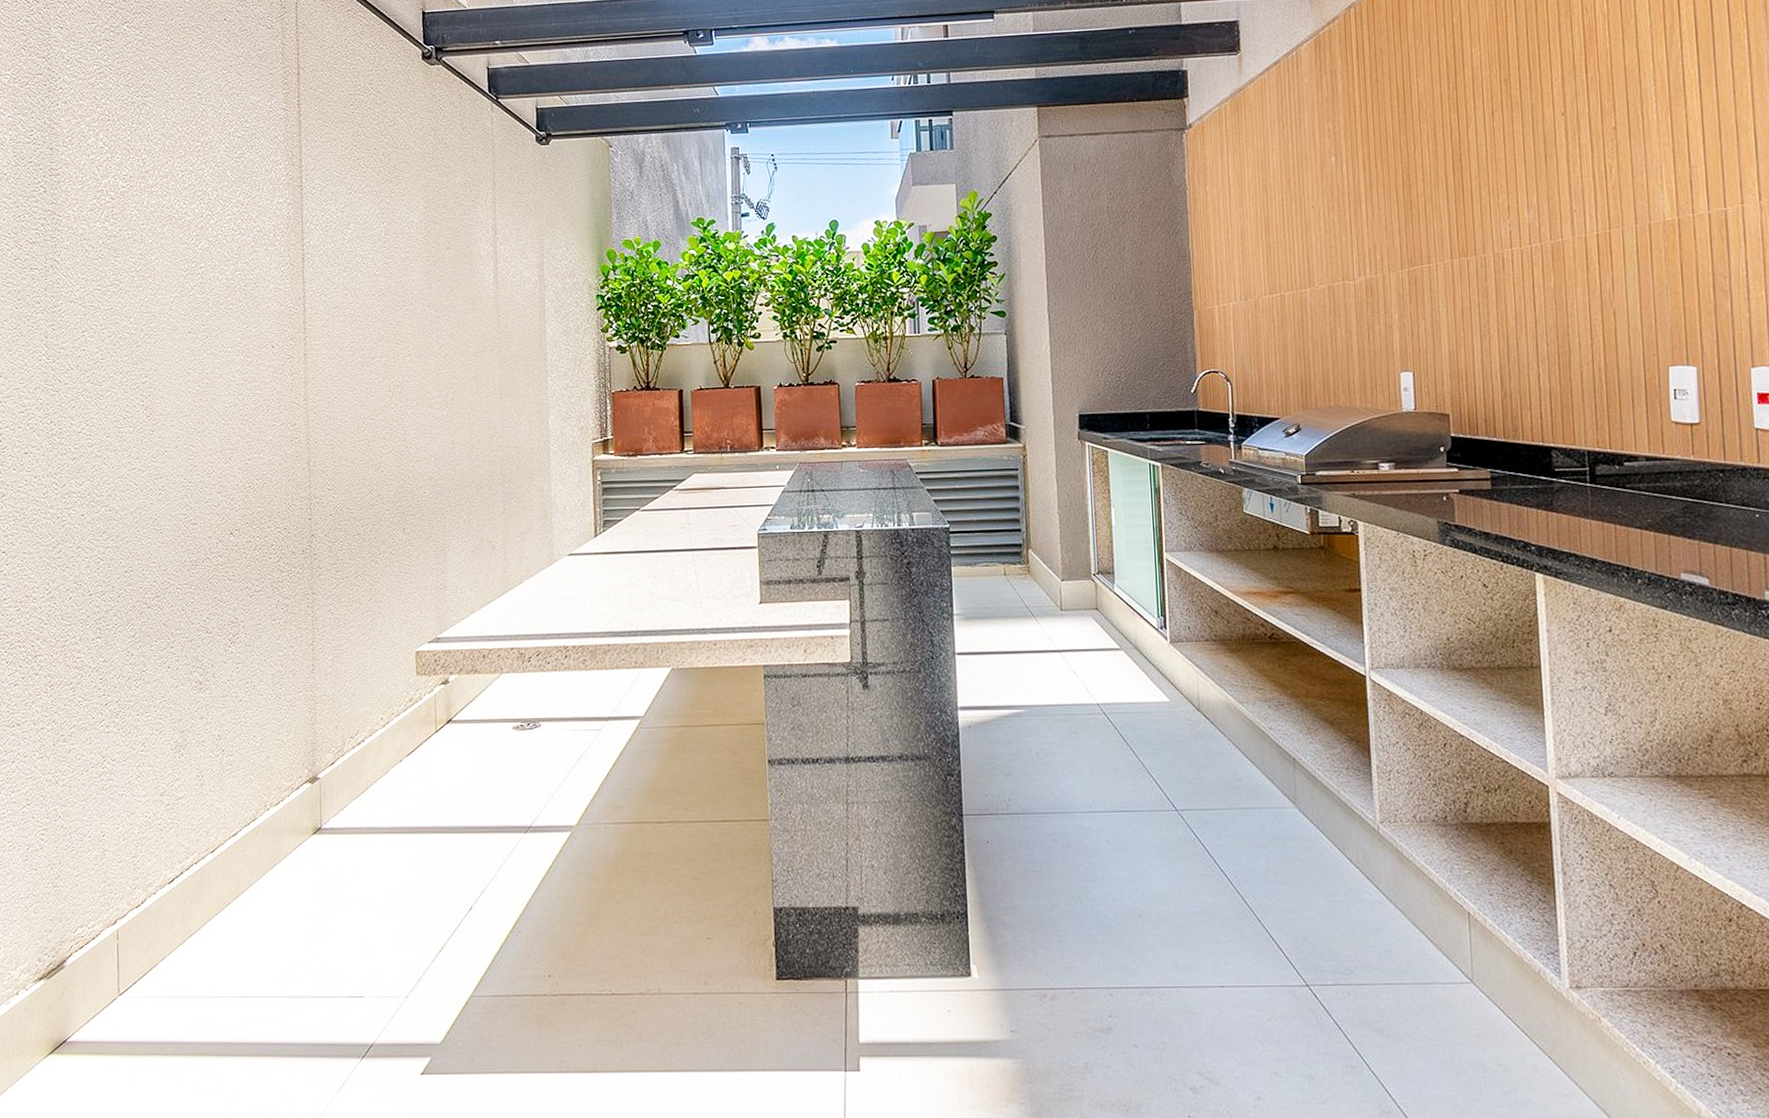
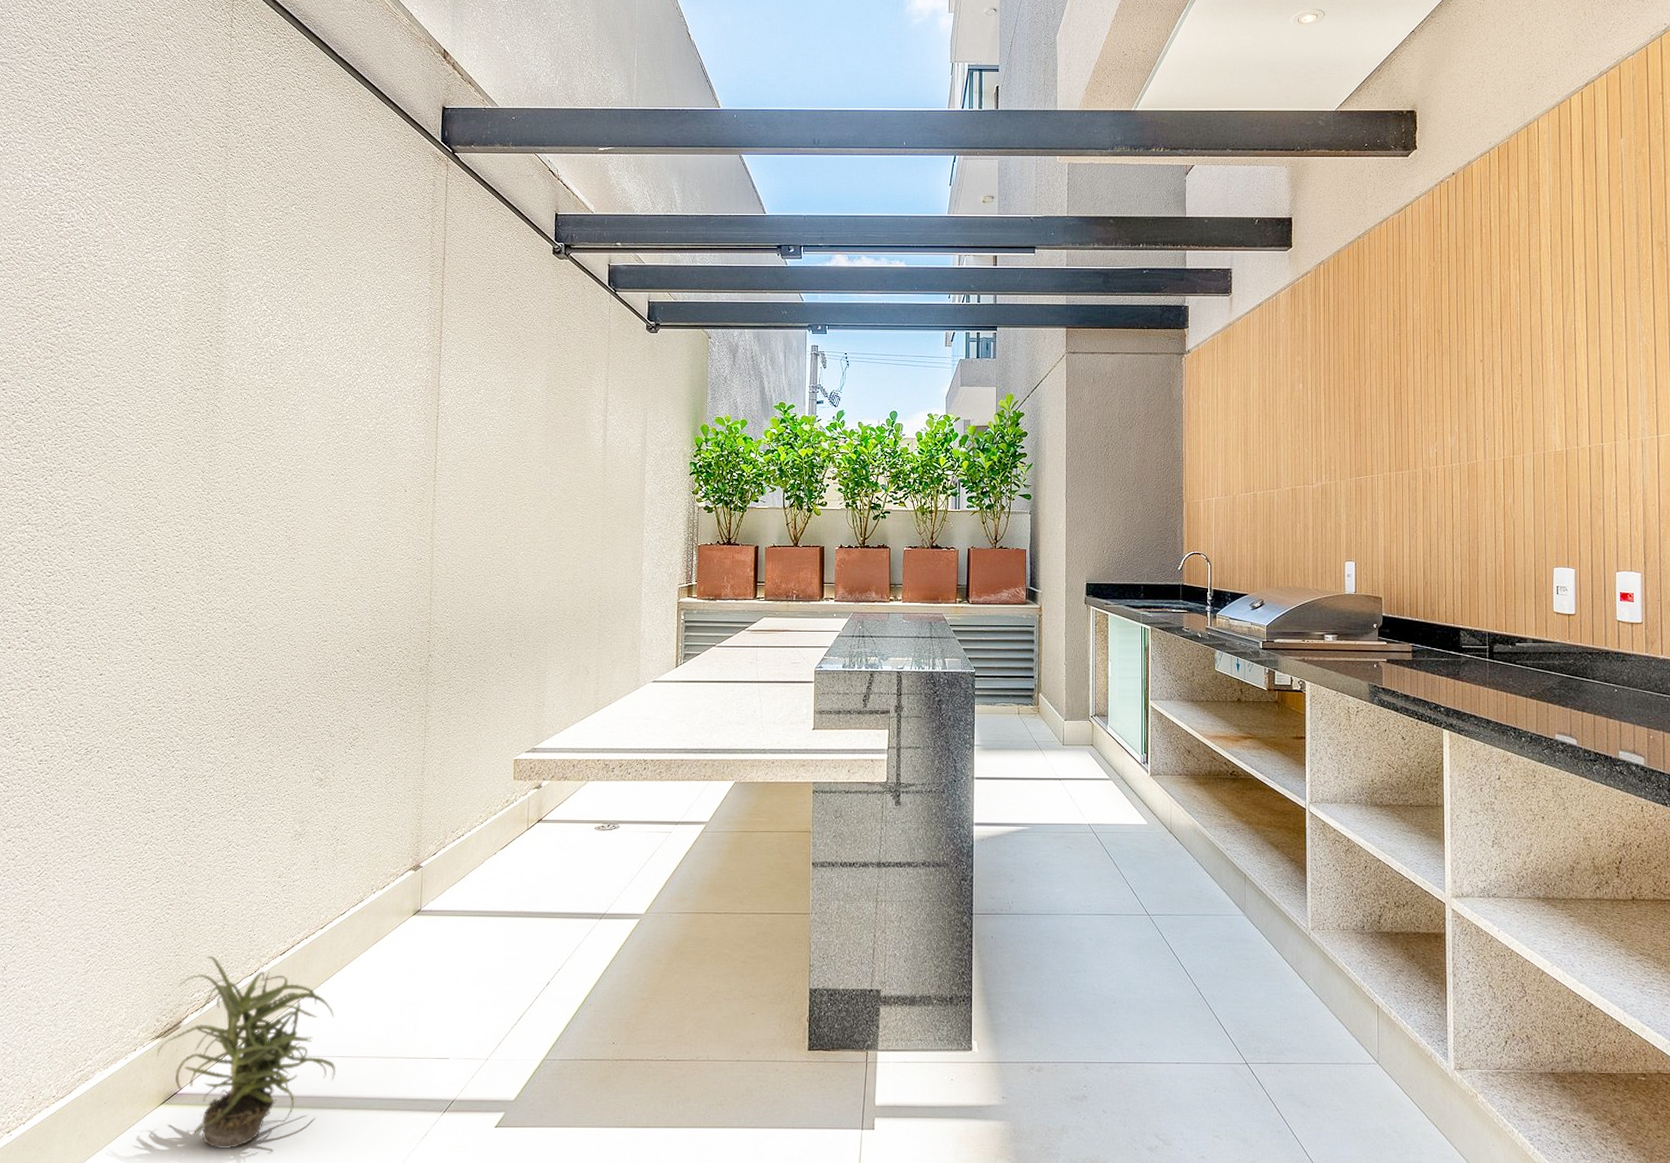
potted plant: none [41,885,240,1104] -> present [156,955,337,1150]

